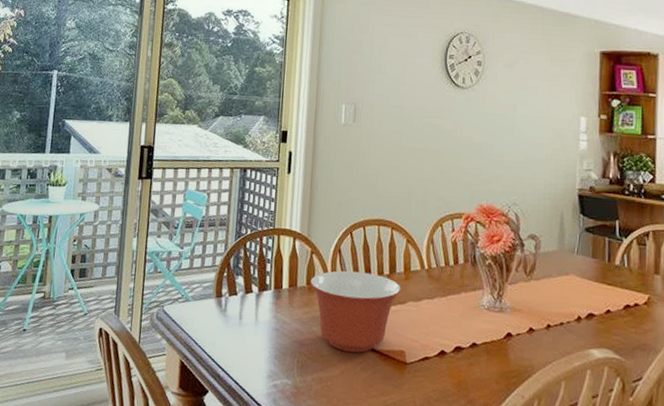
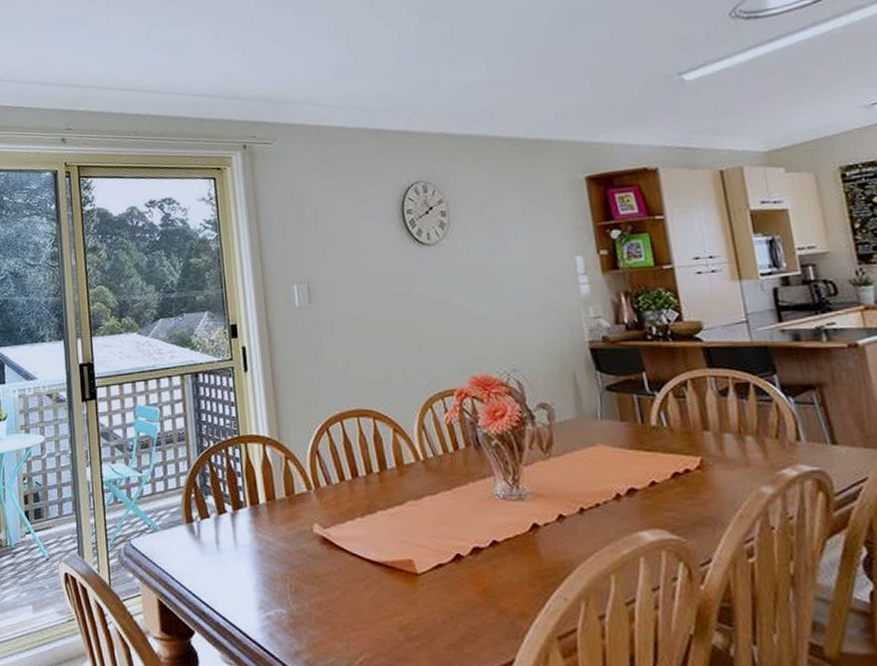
mixing bowl: present [310,270,401,353] -> none [289,473,397,568]

